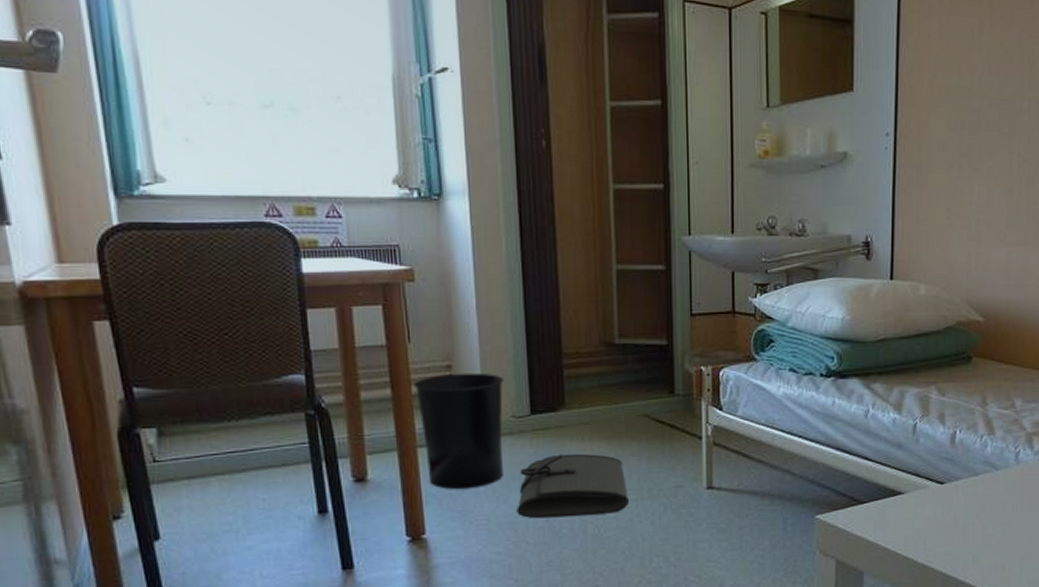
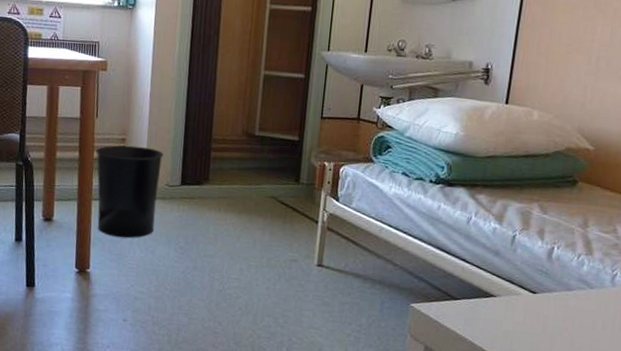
tool roll: present [516,453,629,519] -> none [160,220,251,275]

